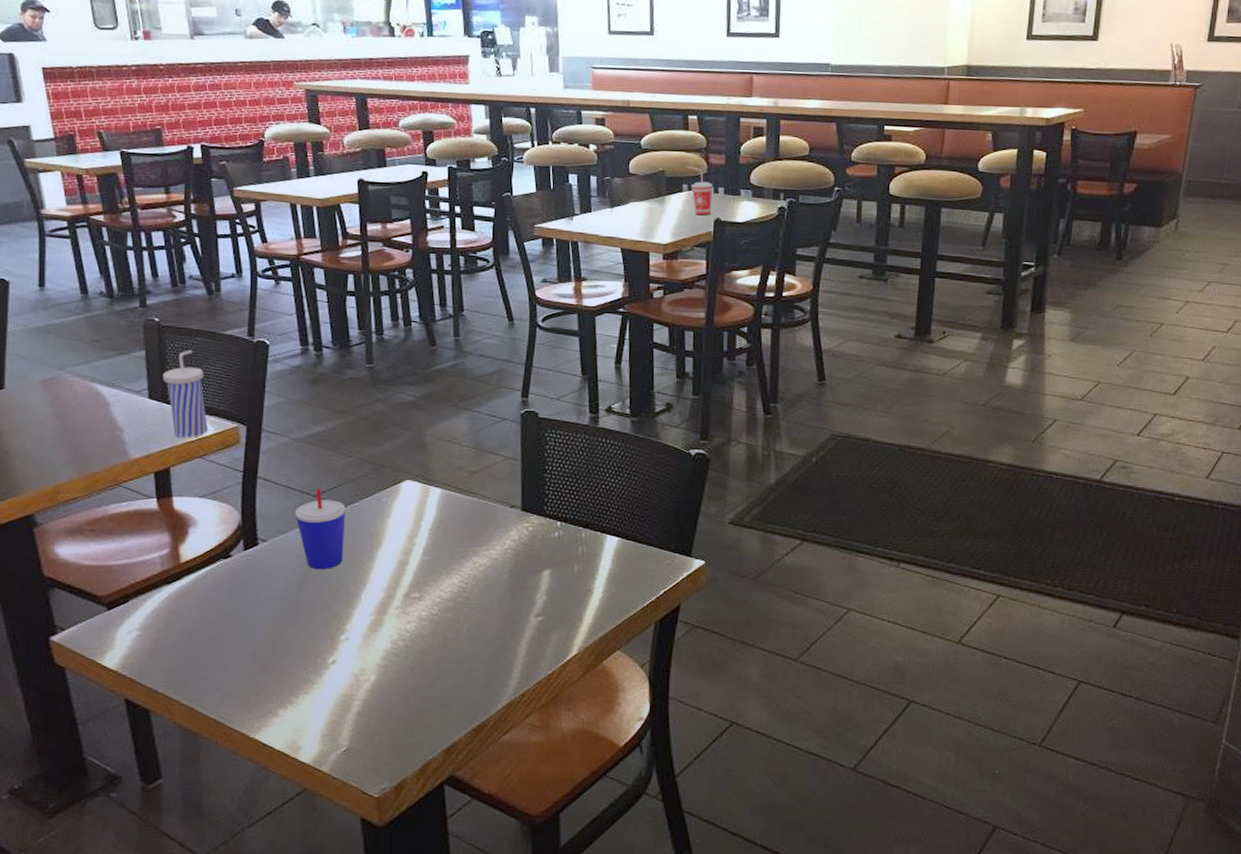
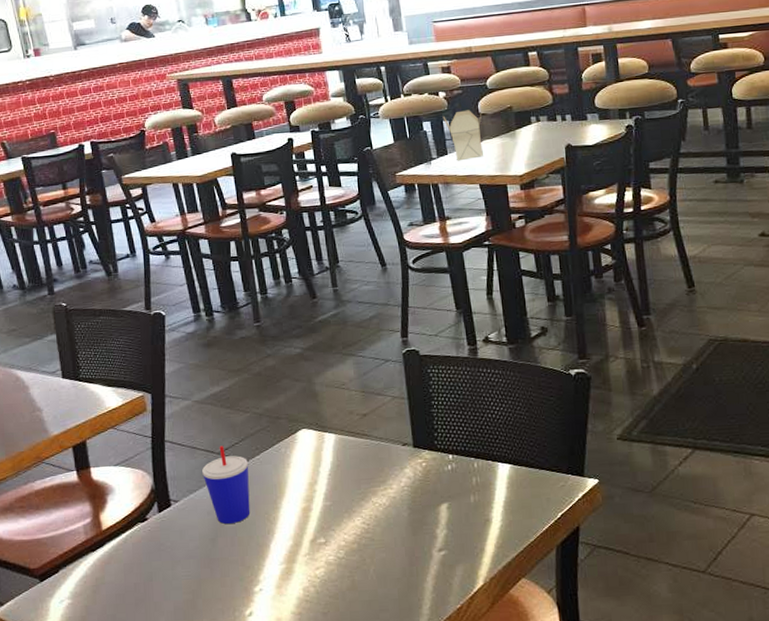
beverage cup: present [163,350,209,438] -> none [73,328,118,411]
takeout container: none [590,167,633,221] -> present [442,110,483,161]
beverage cup: present [687,166,713,216] -> none [533,99,562,144]

